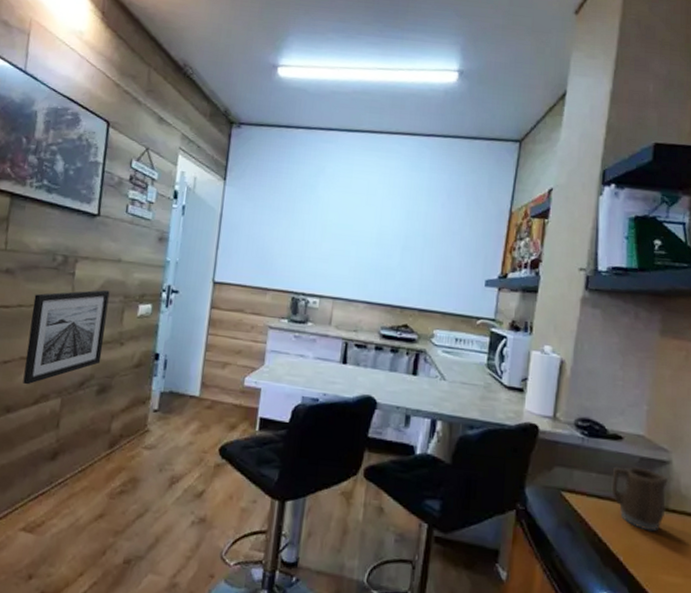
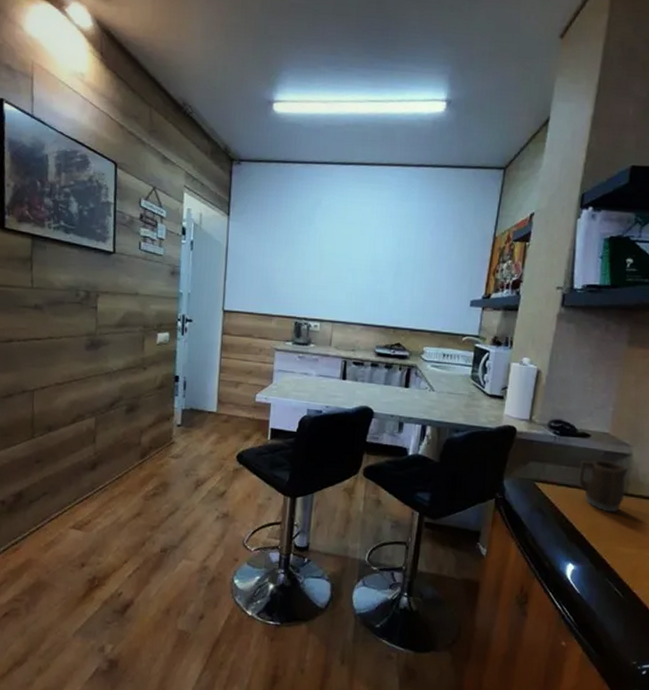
wall art: present [23,290,110,385] -> none [60,321,130,407]

